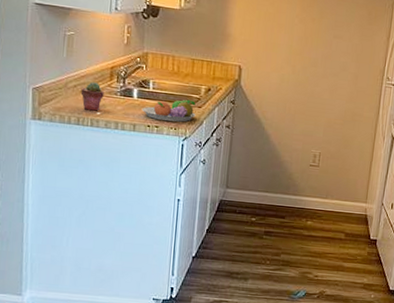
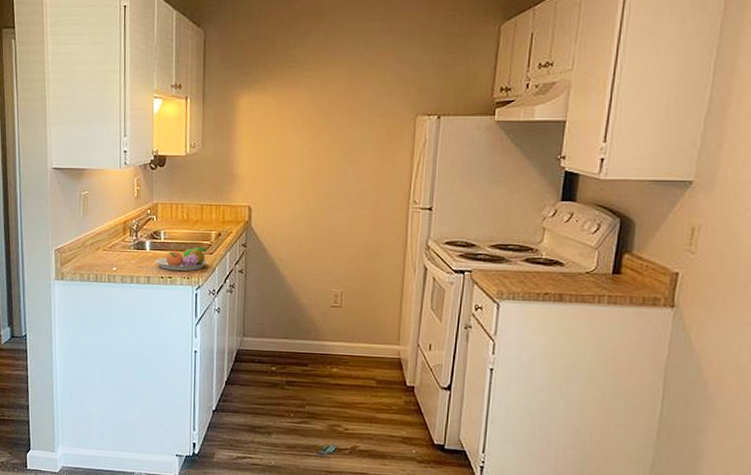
potted succulent: present [80,82,104,111] -> none [97,238,119,267]

